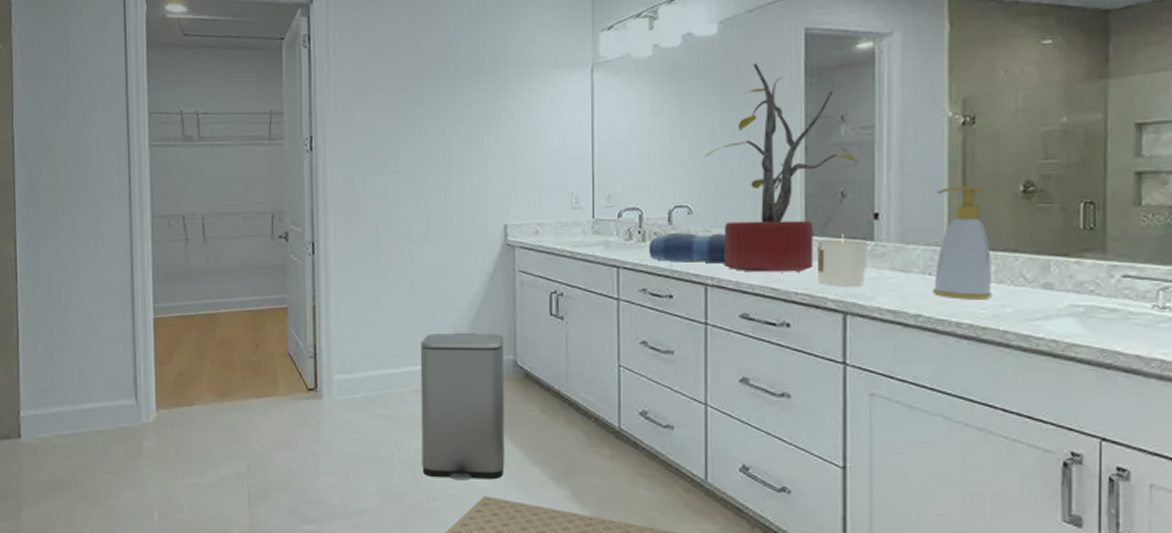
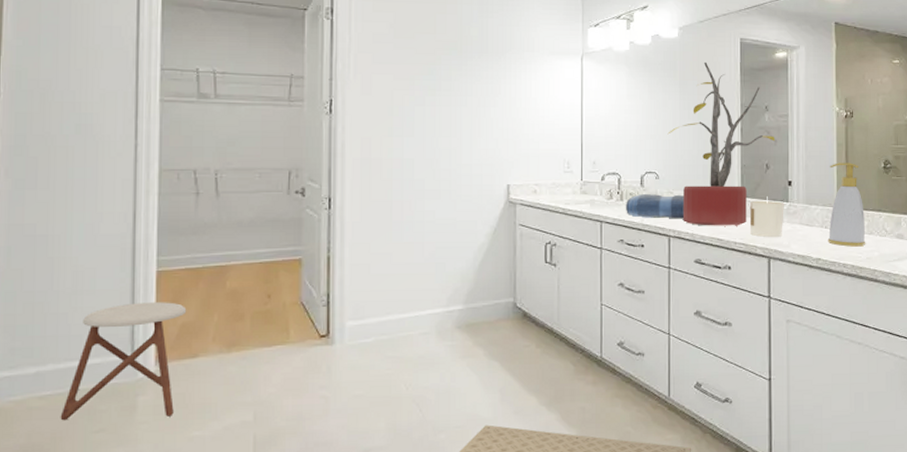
stool: none [78,349,182,462] -> present [60,302,187,421]
pedal bin: present [420,332,505,481] -> none [429,279,506,413]

